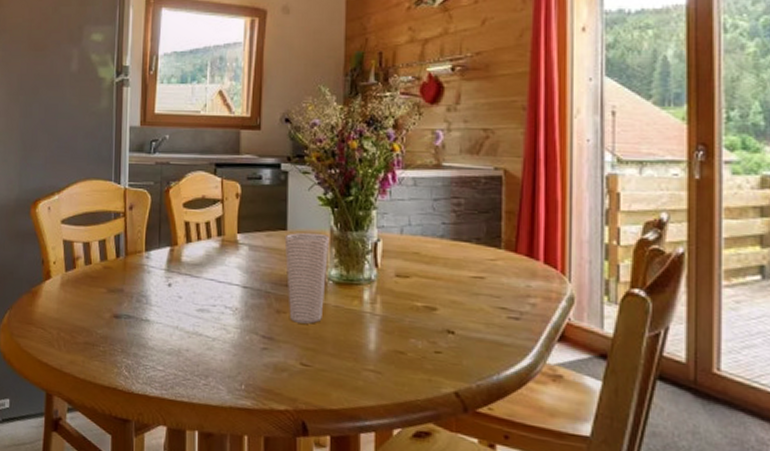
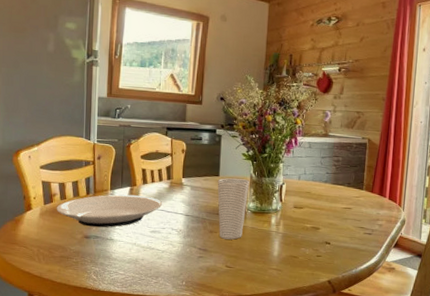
plate: none [79,257,212,304] -> present [56,194,163,228]

